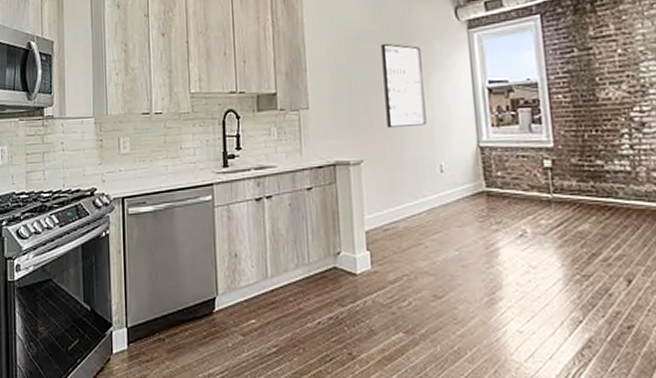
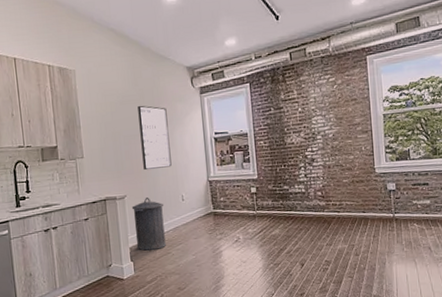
trash can: none [369,164,416,237] -> present [131,196,166,251]

